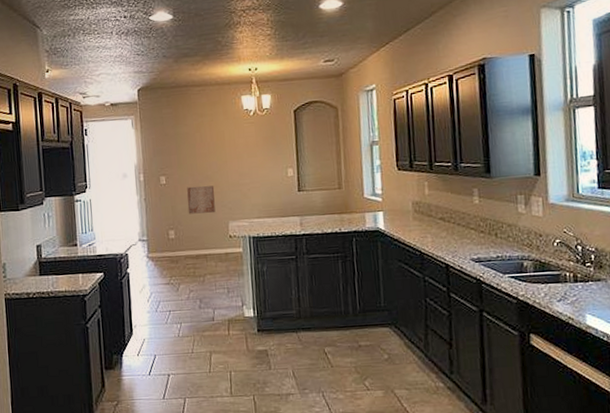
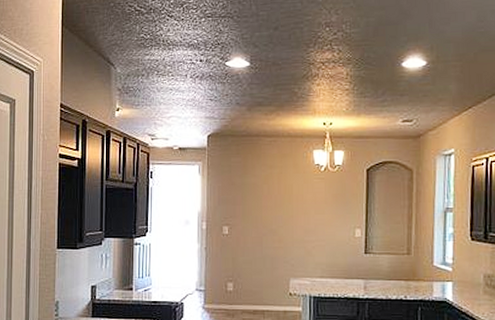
wall art: present [187,185,216,214] -> none [248,239,278,269]

